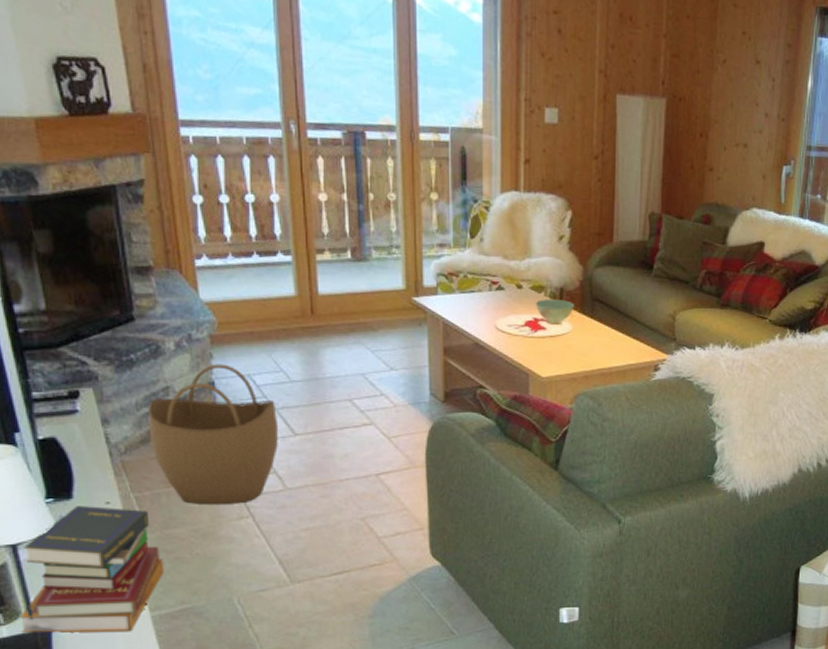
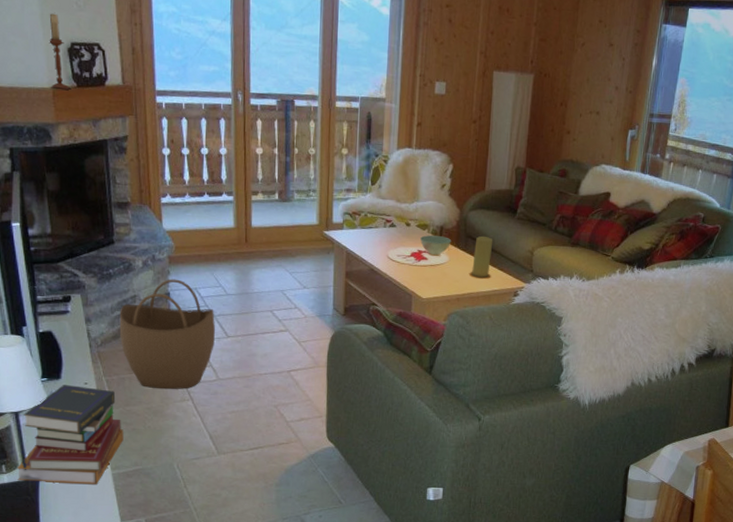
candlestick: none [25,17,61,121] -> present [50,13,71,91]
candle: none [597,298,626,352] -> present [468,235,493,280]

